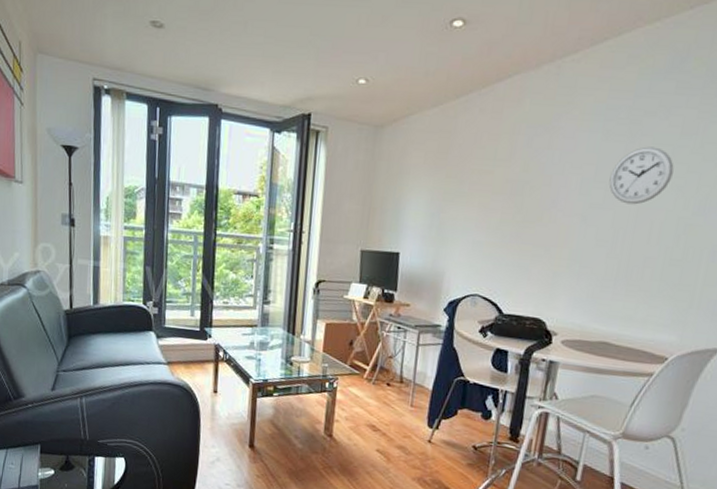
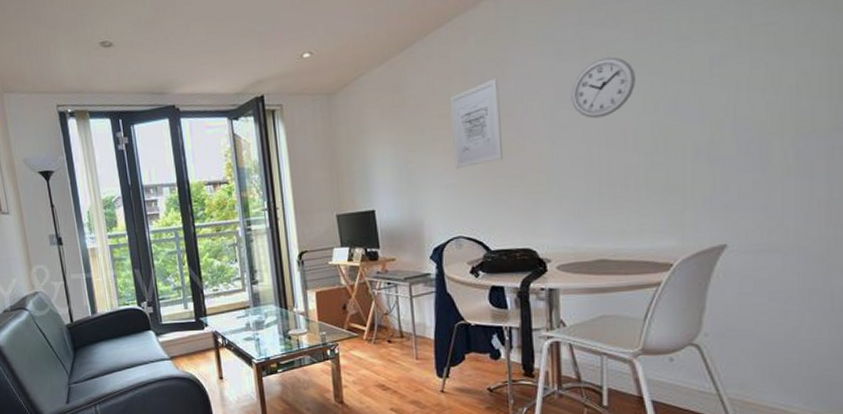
wall art: none [485,145,545,228] -> present [449,78,504,169]

